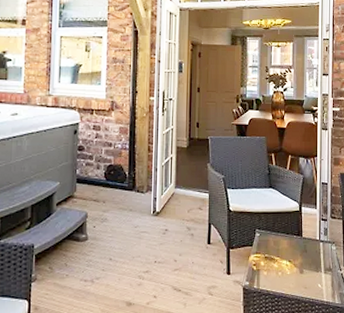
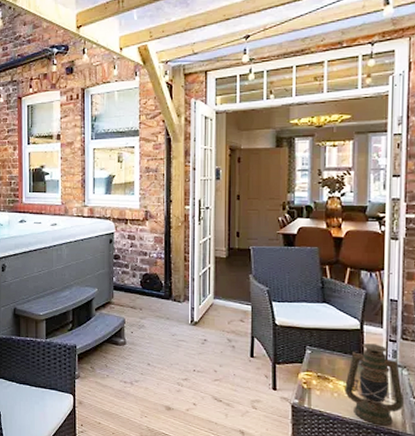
lantern: none [287,223,333,298] -> present [345,343,404,425]

